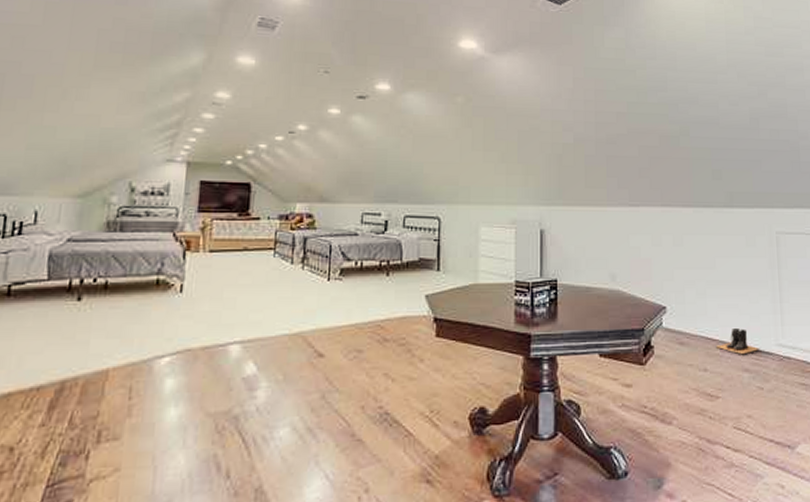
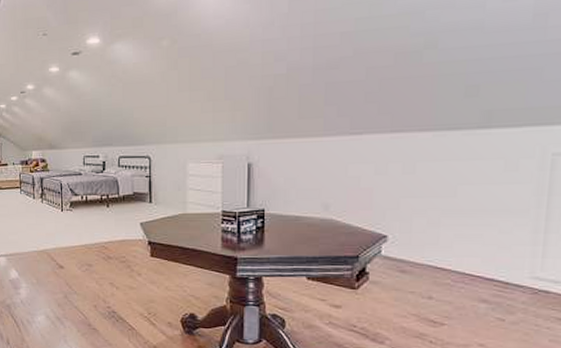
boots: present [717,327,760,355] -> none [447,258,507,286]

